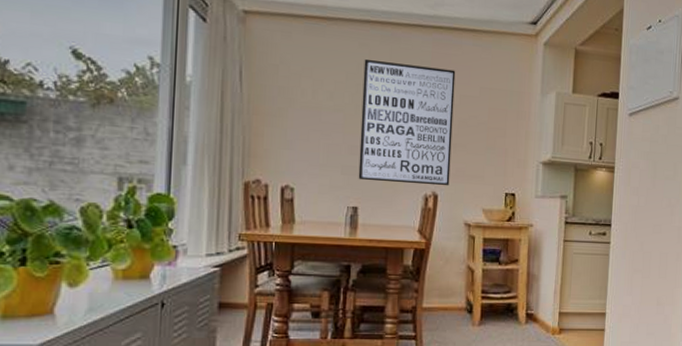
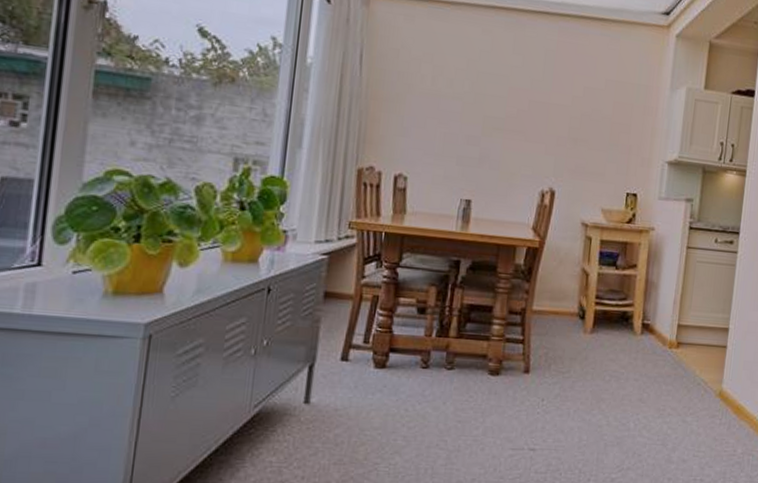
wall art: present [358,59,456,186] -> none [473,46,581,183]

